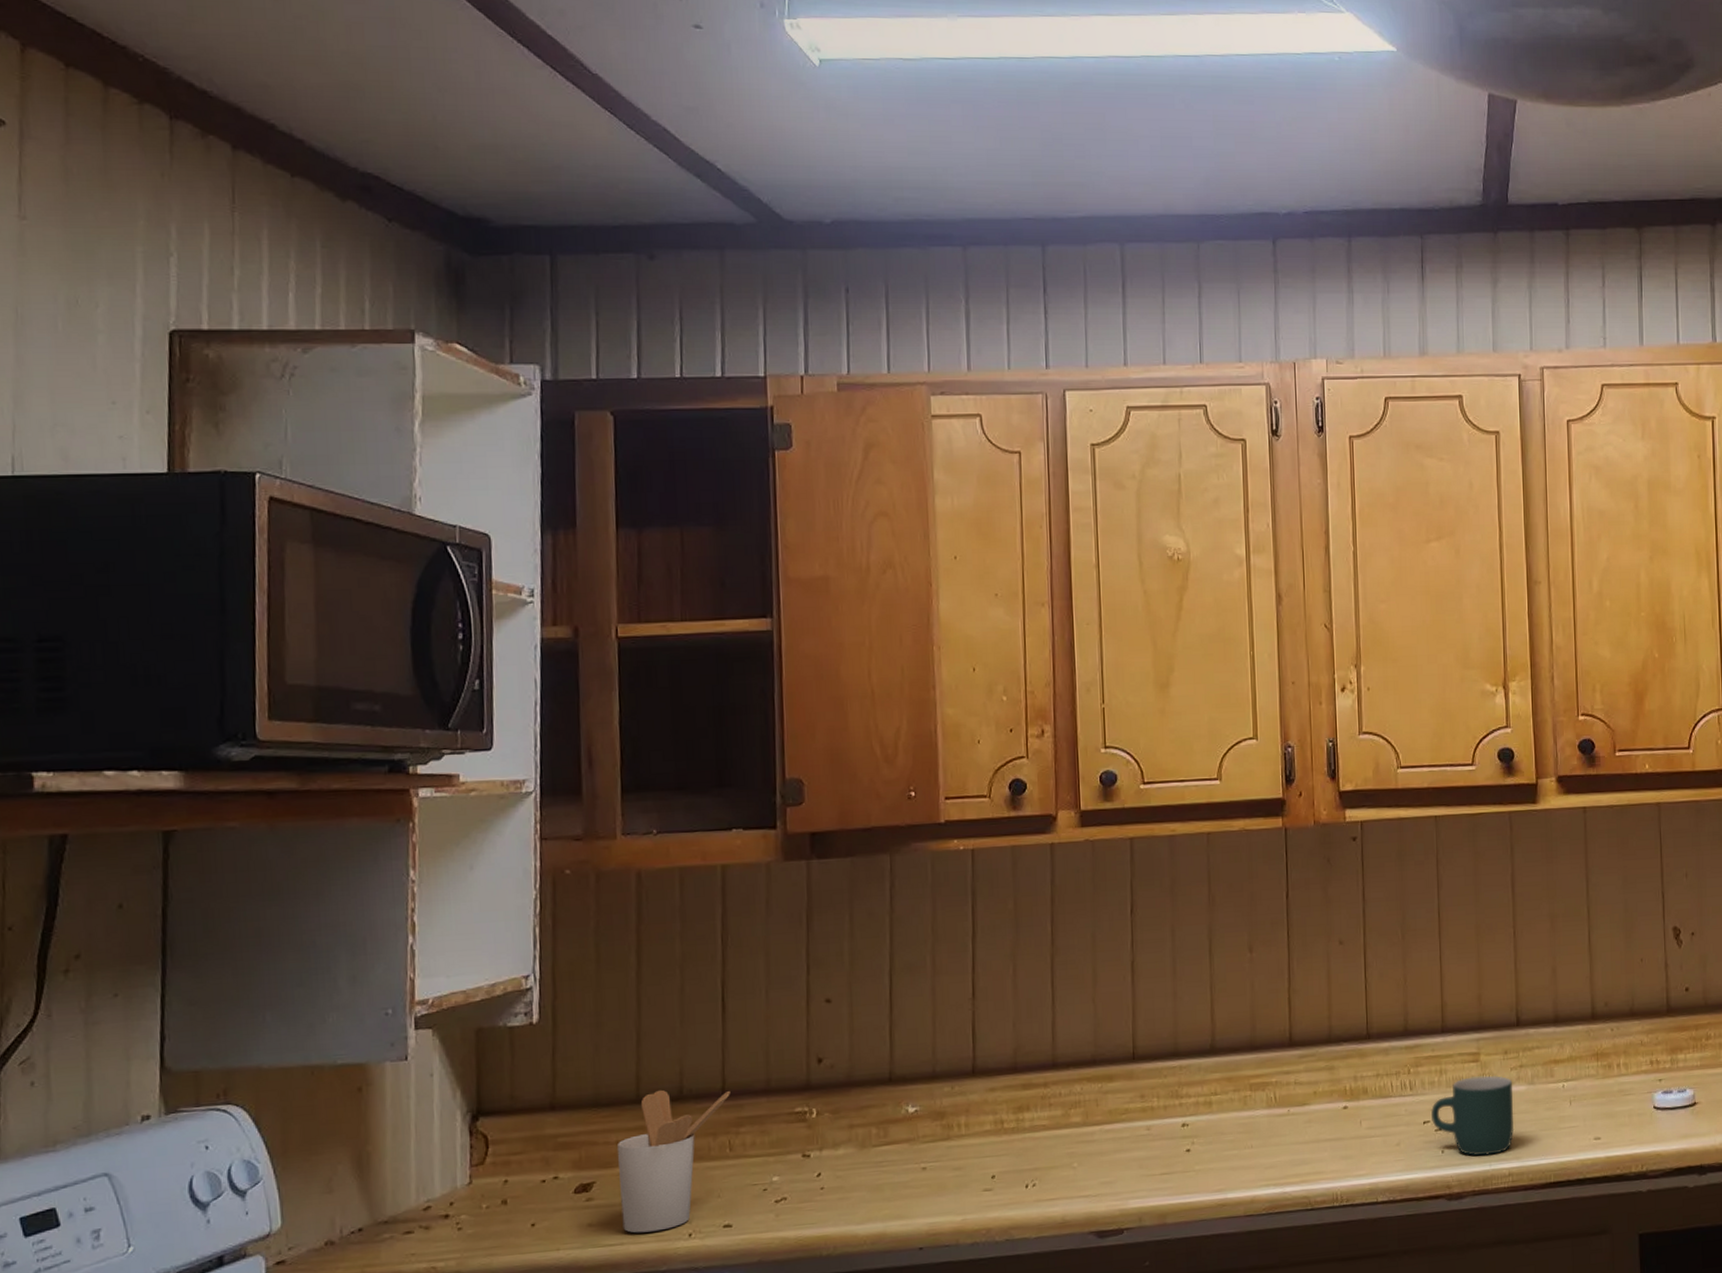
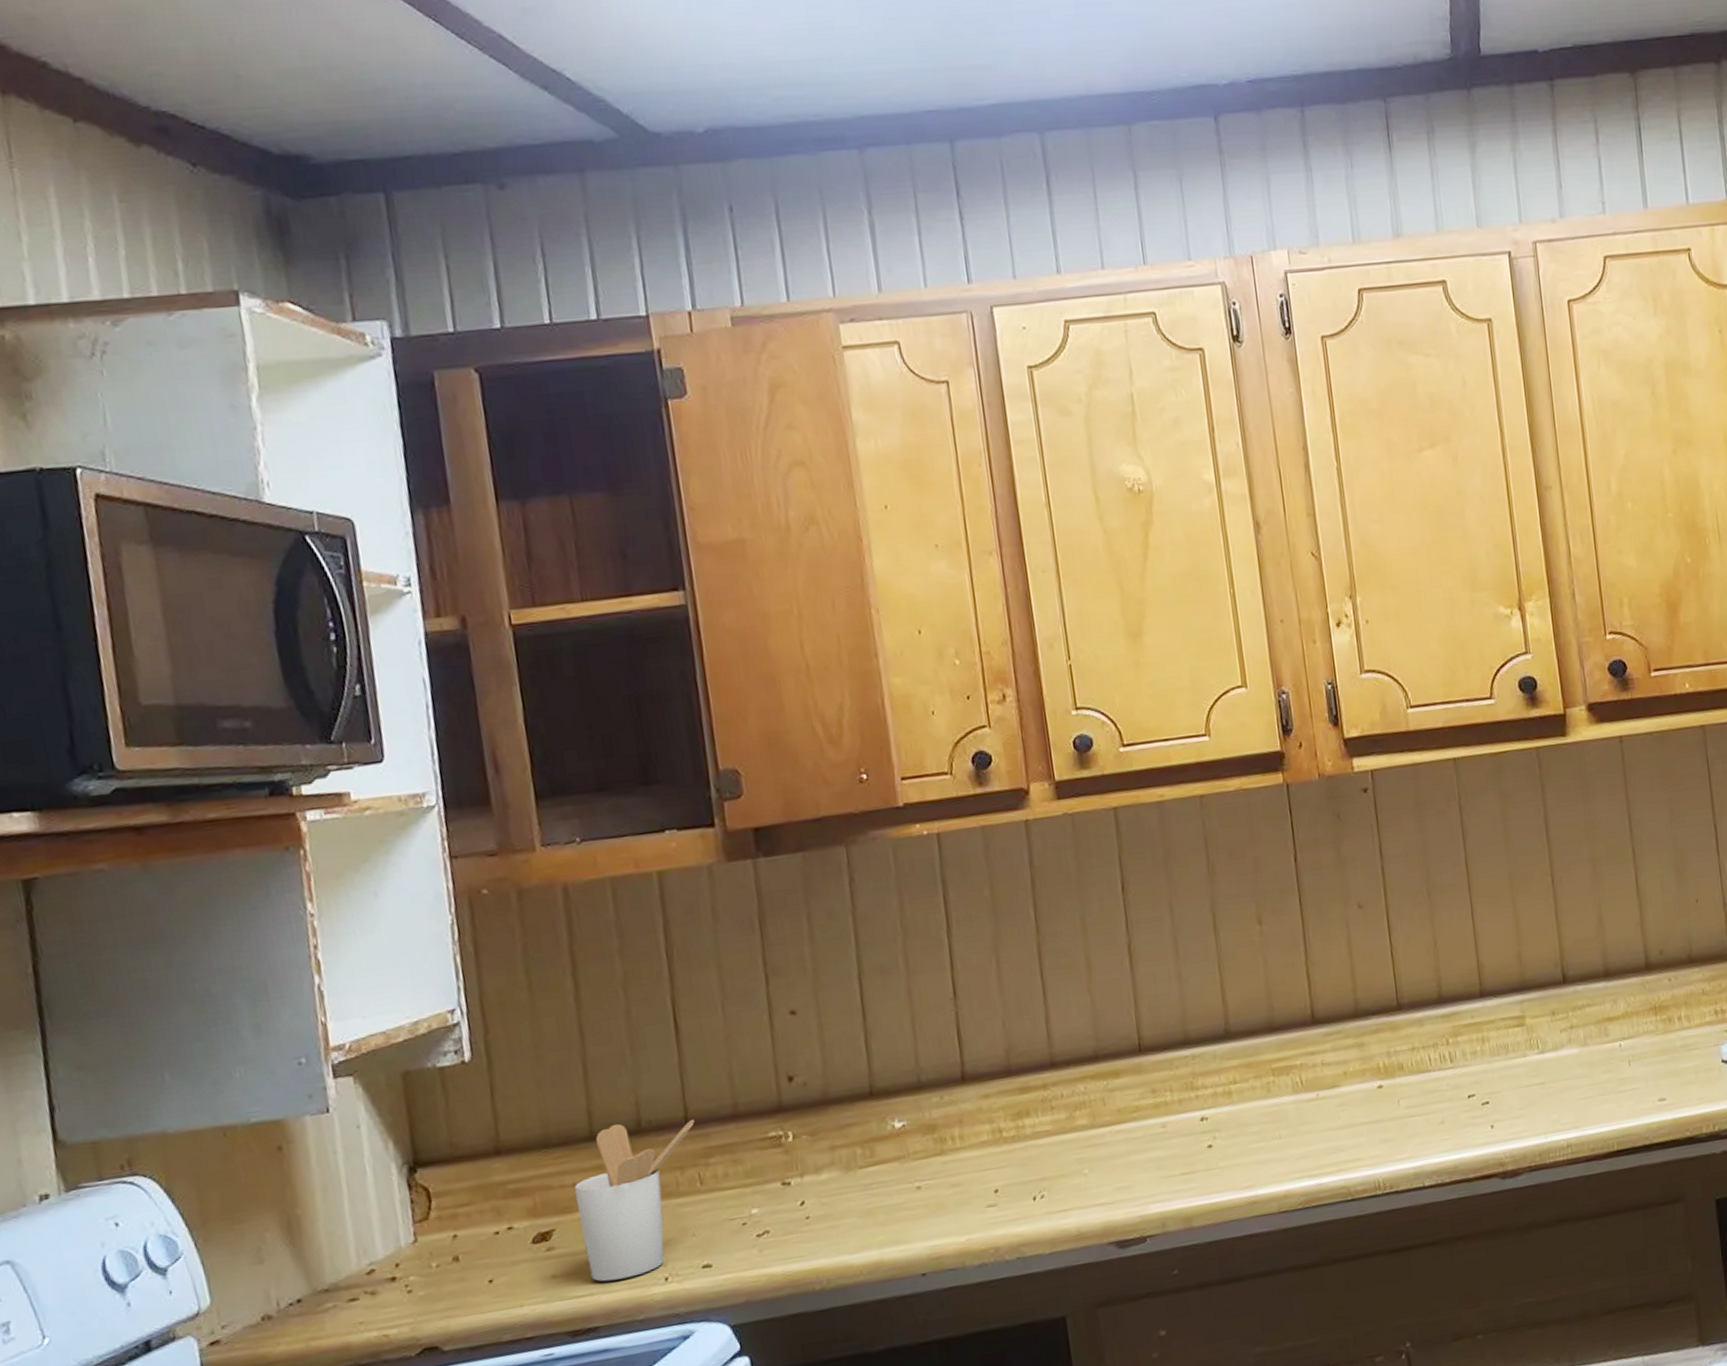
mug: present [1431,1075,1515,1156] -> none [1476,1039,1570,1129]

